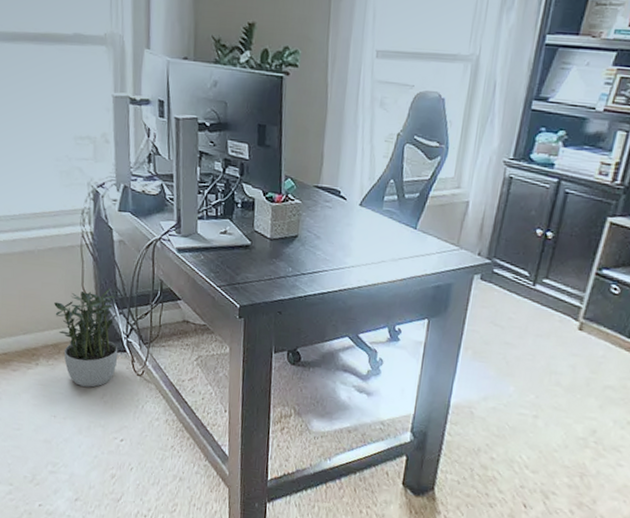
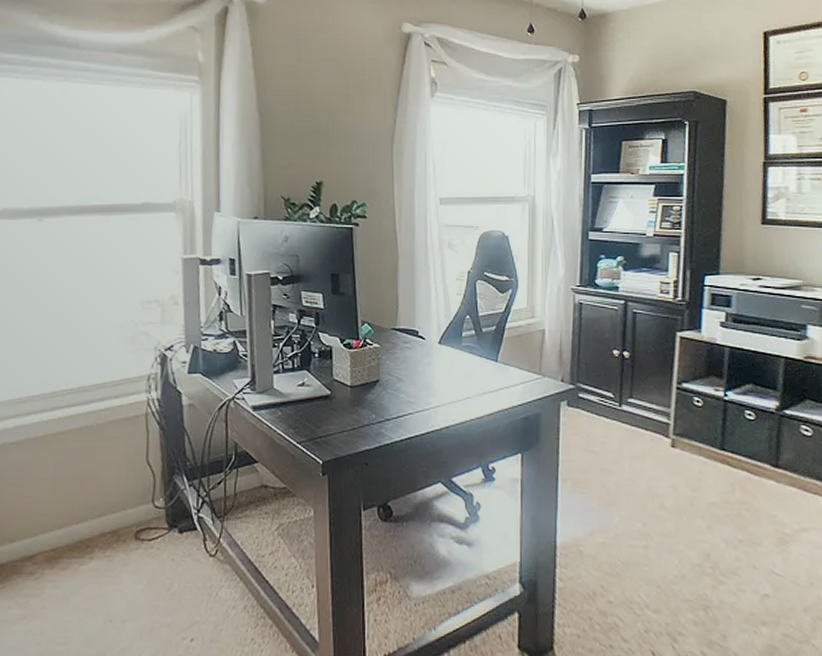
potted plant: present [54,287,118,388] -> none [114,457,188,578]

